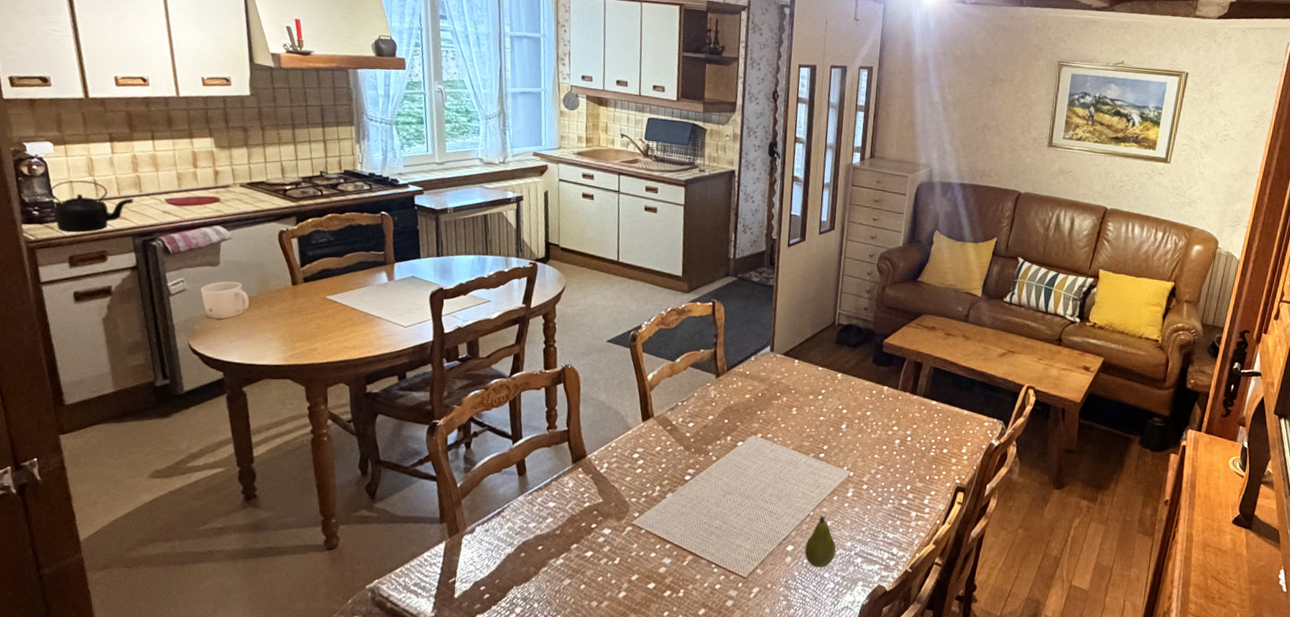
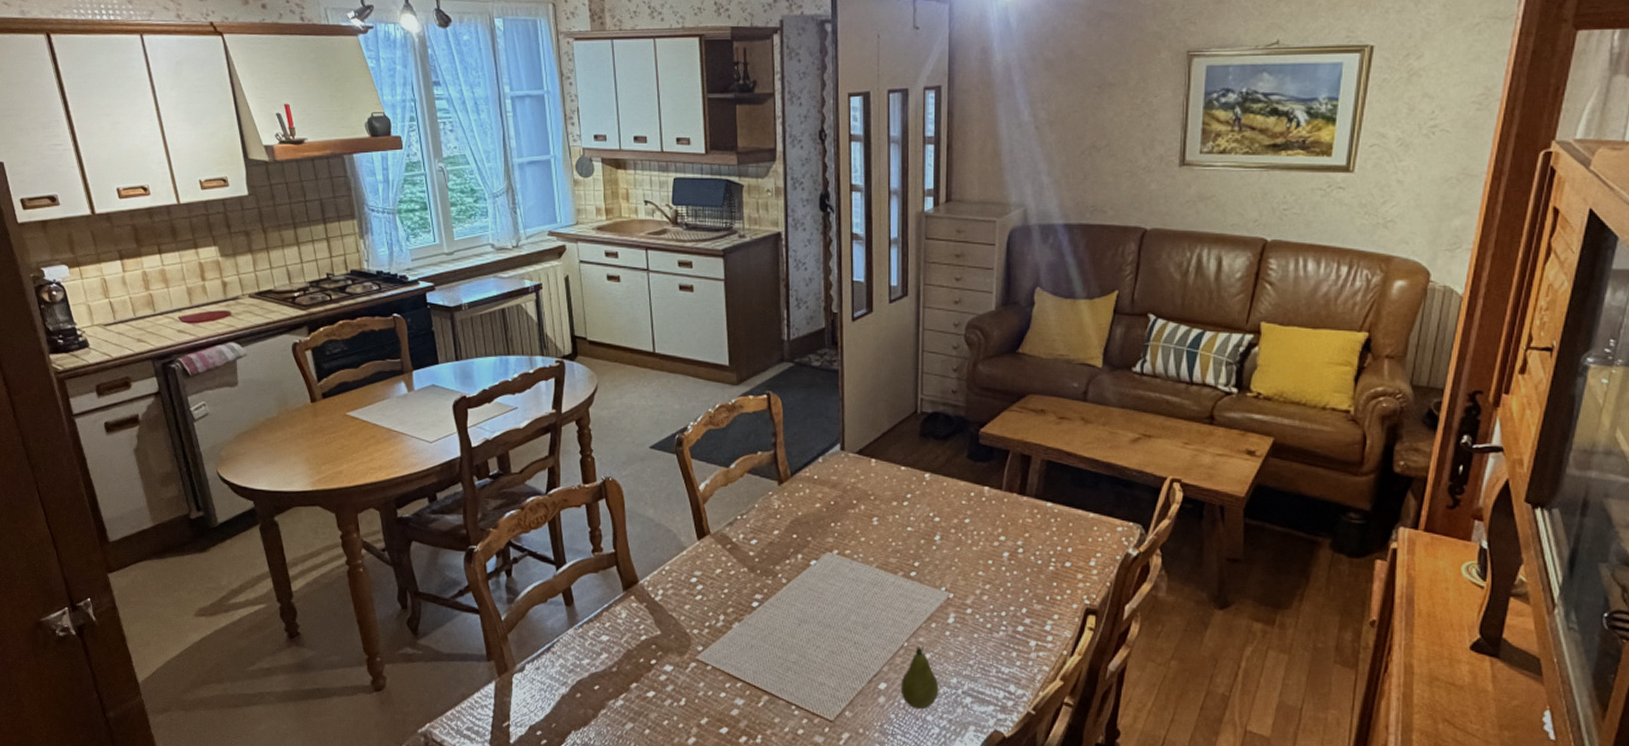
kettle: present [49,180,134,232] -> none [70,303,149,359]
mug: present [200,281,250,320] -> none [223,401,272,444]

